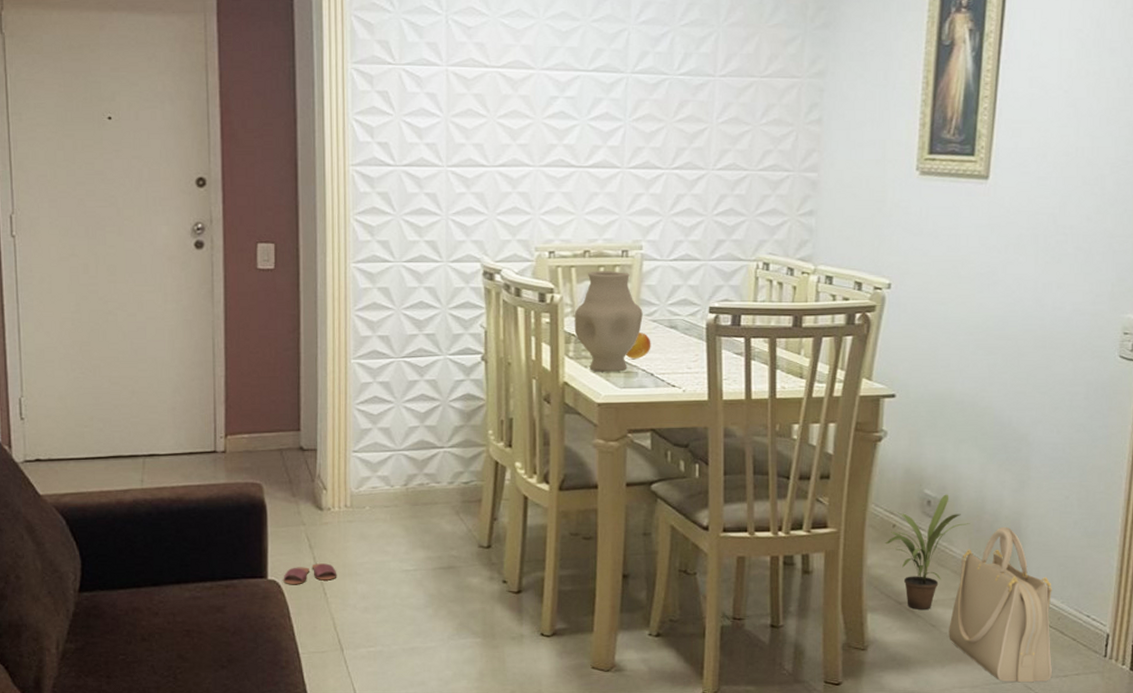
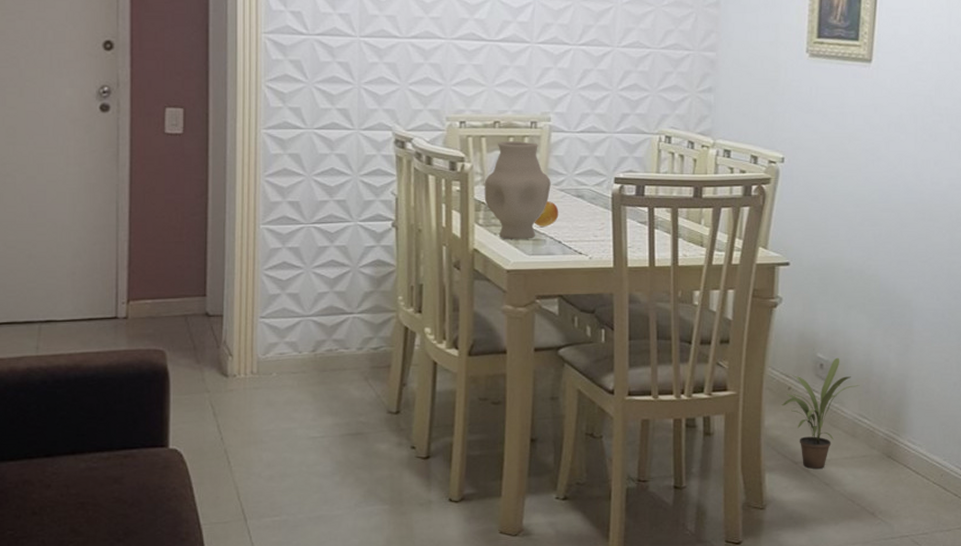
slippers: present [283,563,337,585] -> none [185,431,242,454]
handbag: present [949,526,1052,683] -> none [841,388,936,538]

